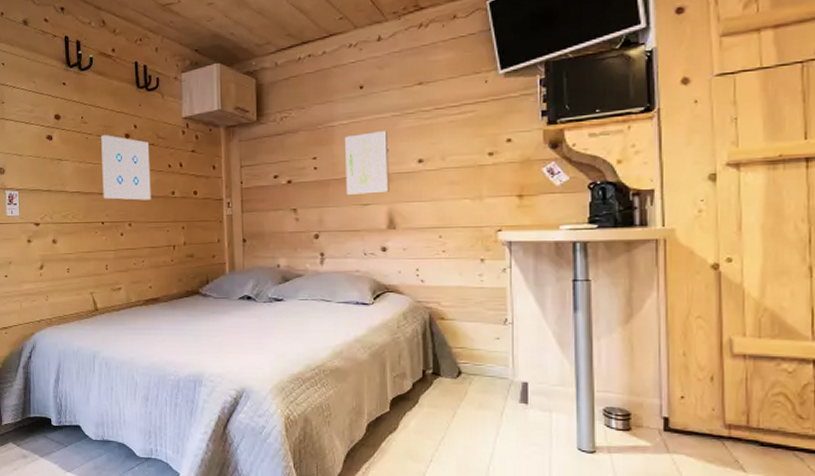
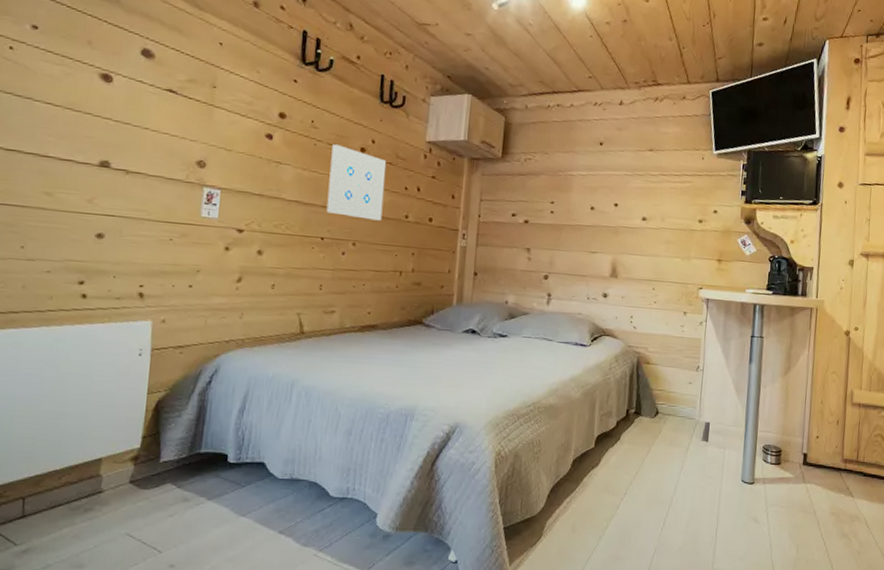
wall art: present [344,131,389,195] -> none [577,186,619,244]

